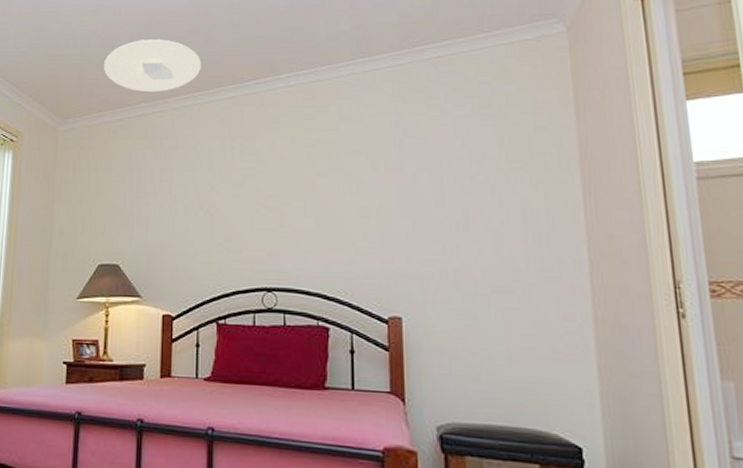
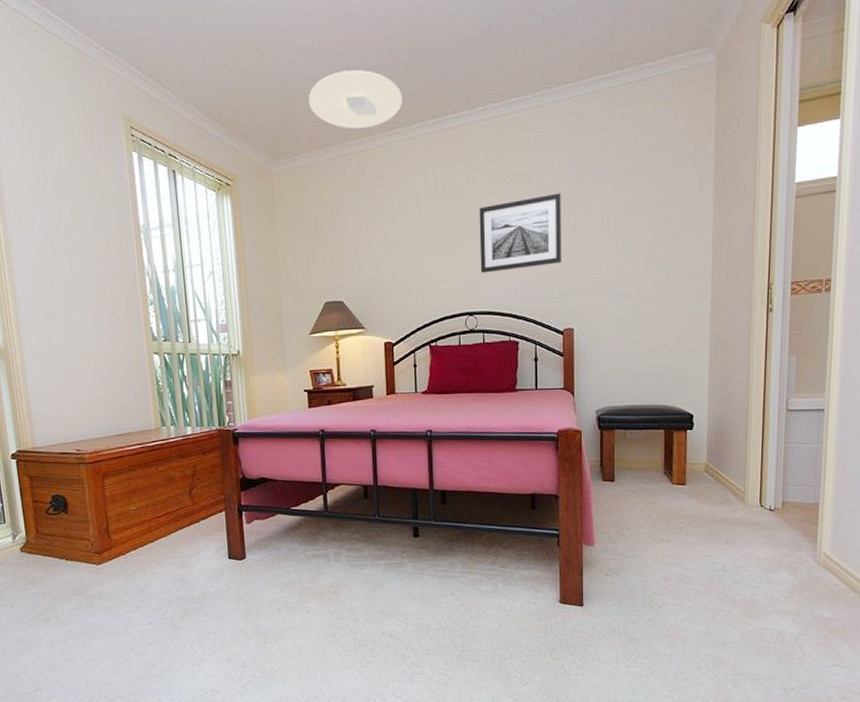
wall art: none [282,162,383,245] -> present [479,193,561,273]

